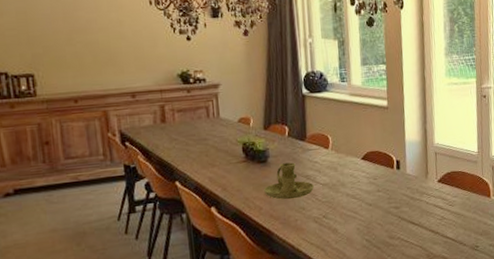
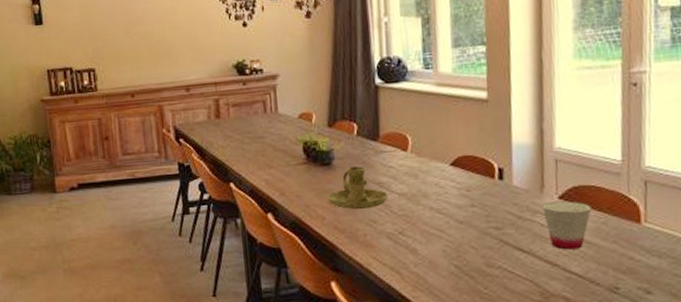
cup: none [427,183,460,221] -> present [542,201,592,250]

